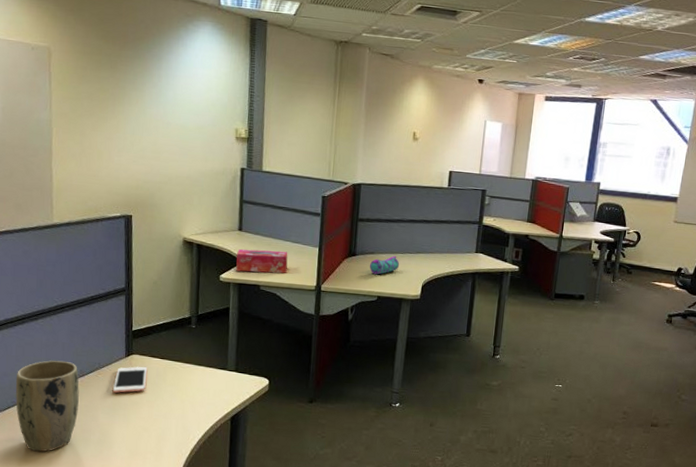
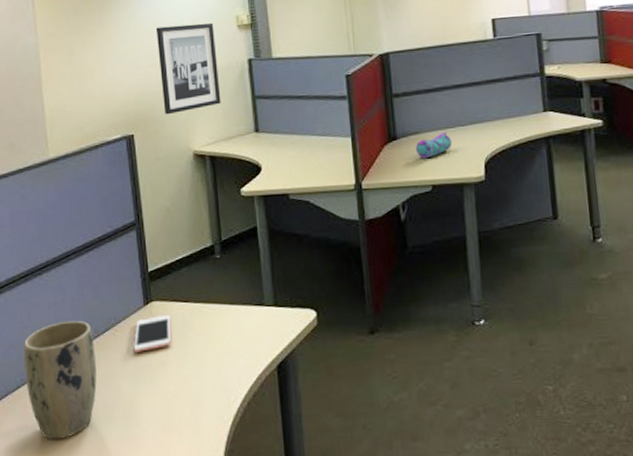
wall art: none [161,125,215,204] -> present [155,22,221,115]
tissue box: present [236,249,288,274] -> none [256,148,318,181]

